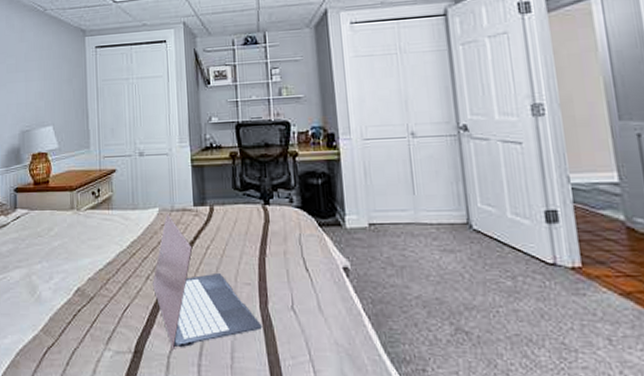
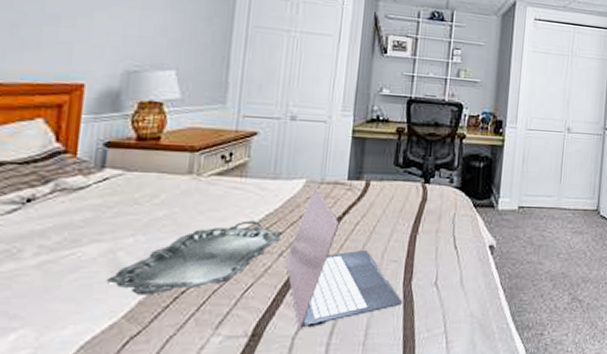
serving tray: none [27,247,146,313] -> present [106,220,282,296]

